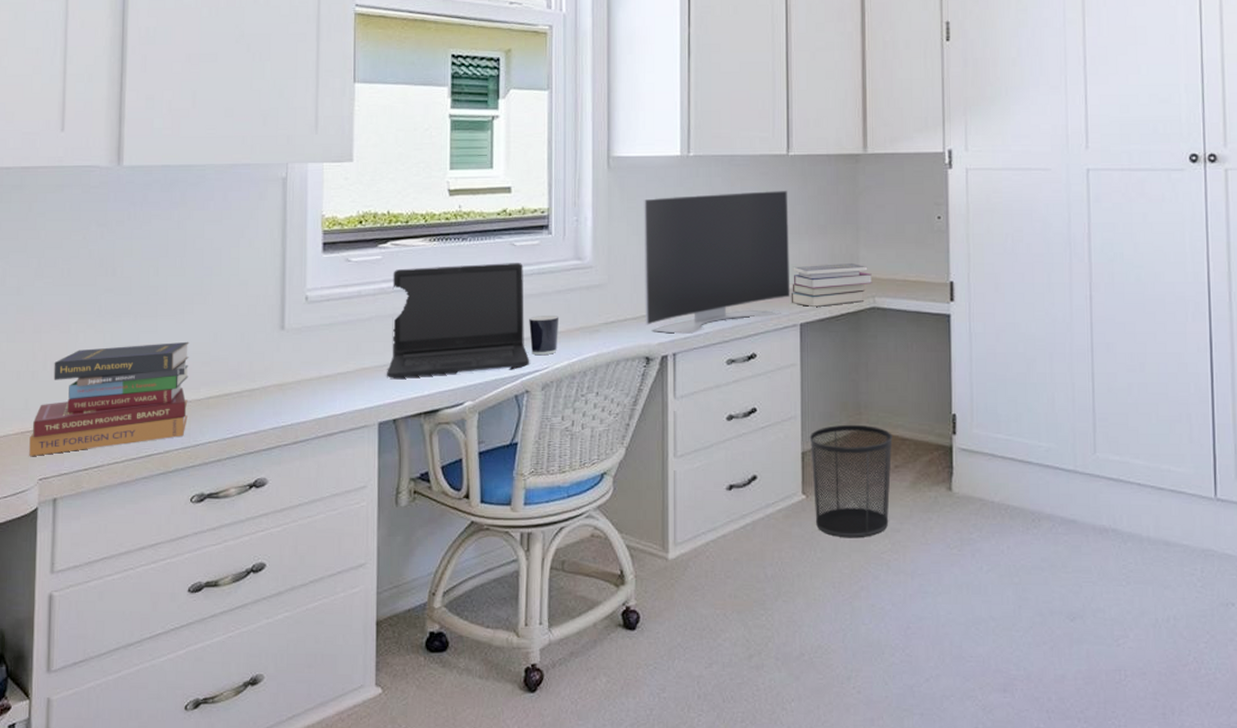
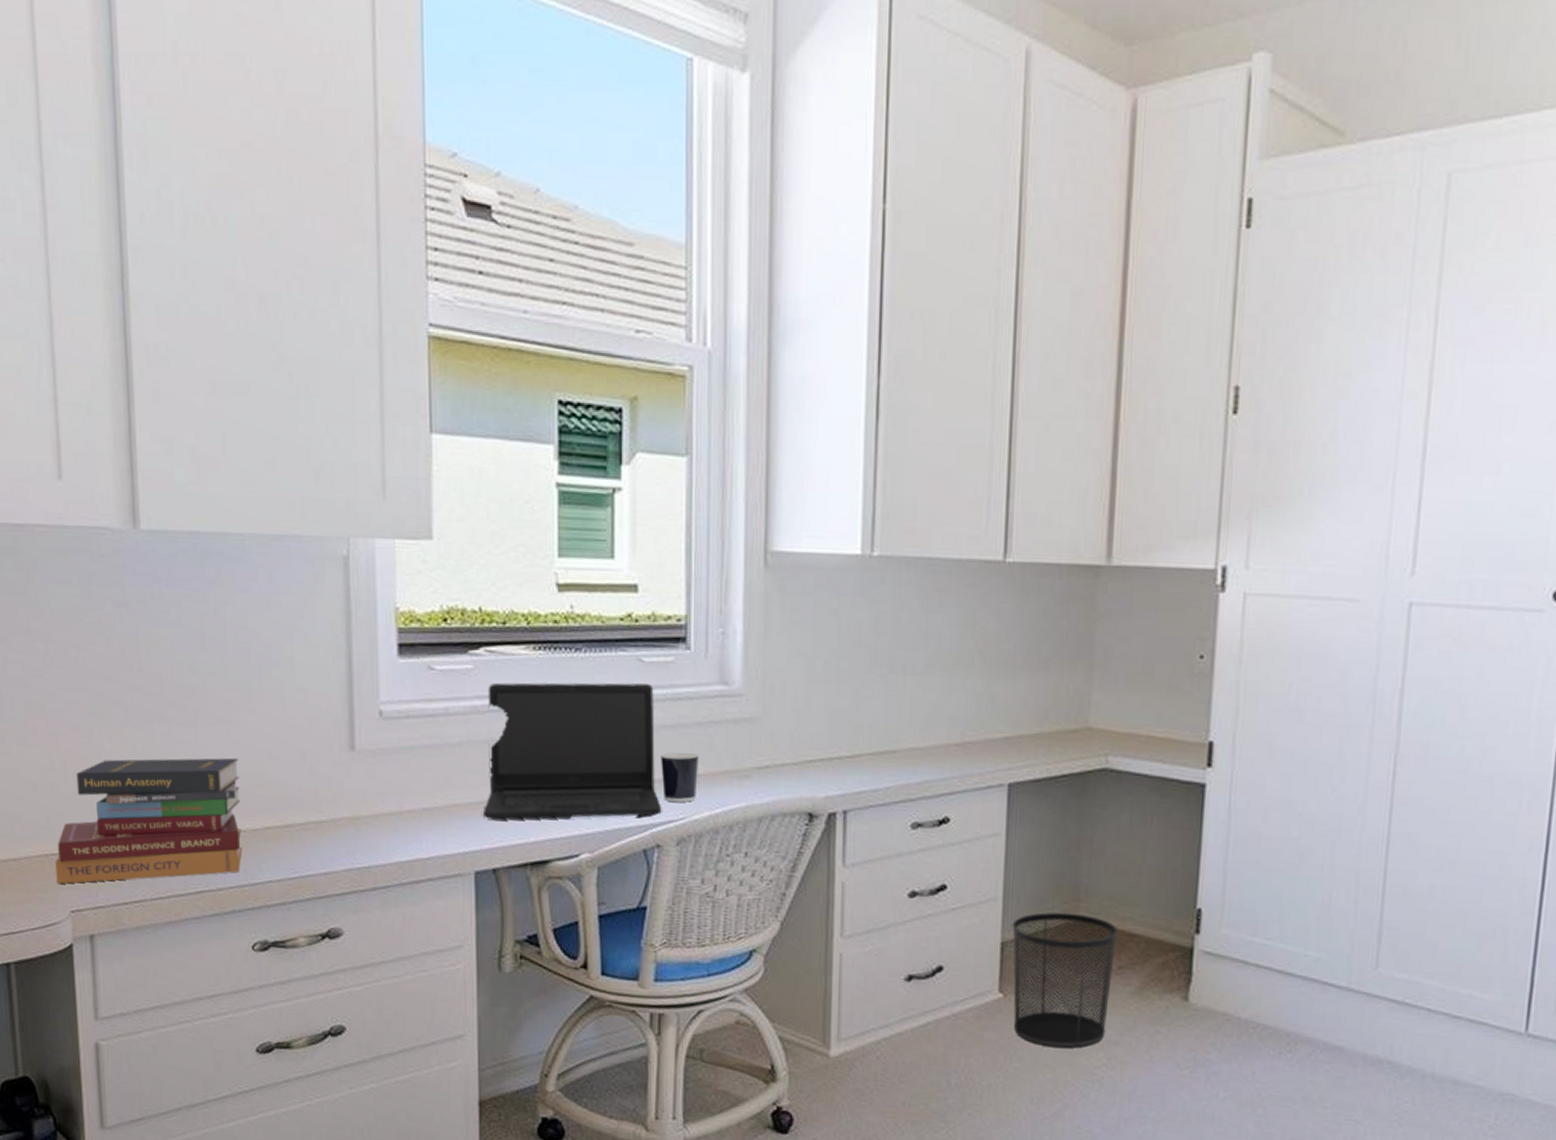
computer monitor: present [643,190,791,334] -> none [808,608,1003,788]
books: present [791,263,873,308] -> none [998,709,1107,765]

